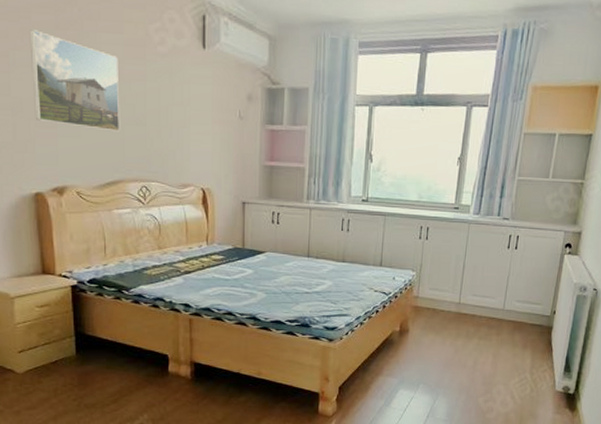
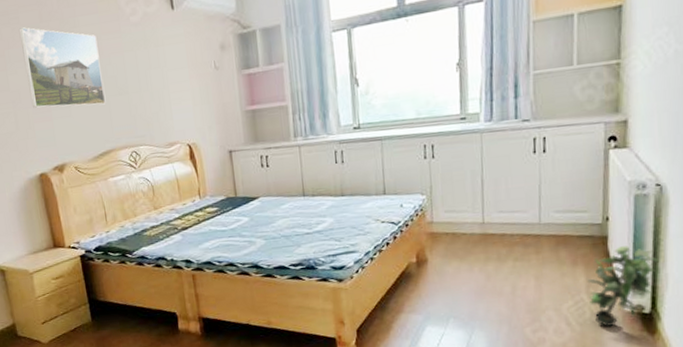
potted plant: none [531,337,587,403] -> present [587,246,660,327]

